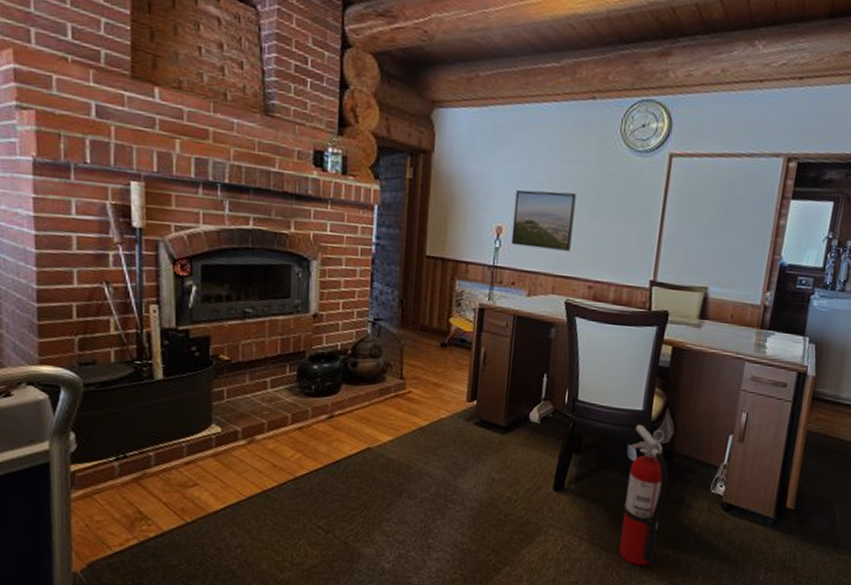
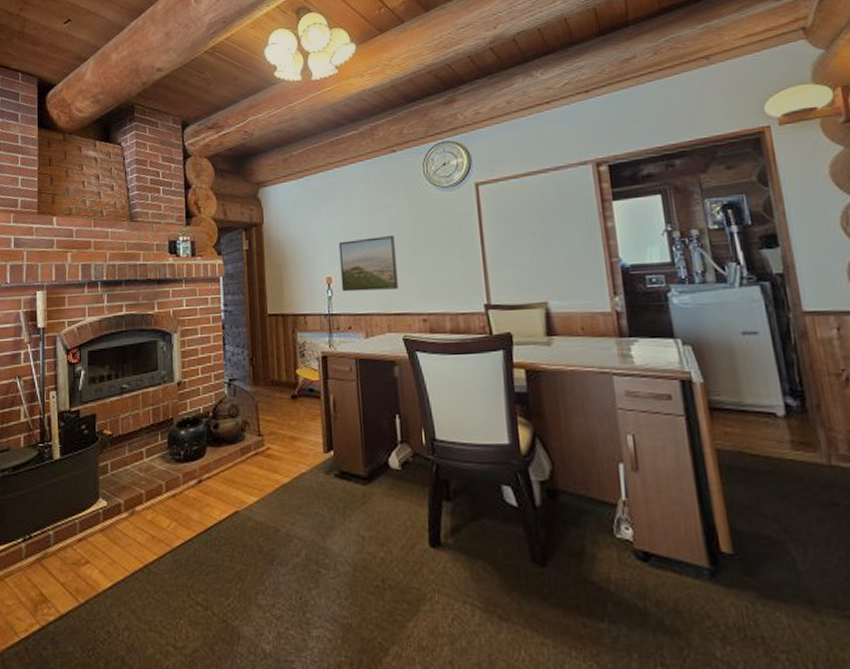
fire extinguisher: present [619,425,669,566] -> none [505,461,568,640]

